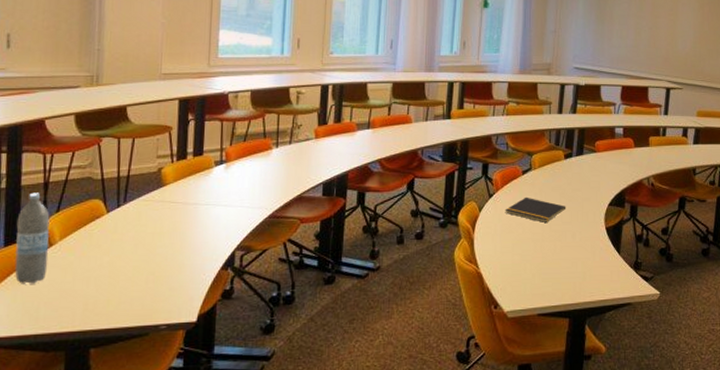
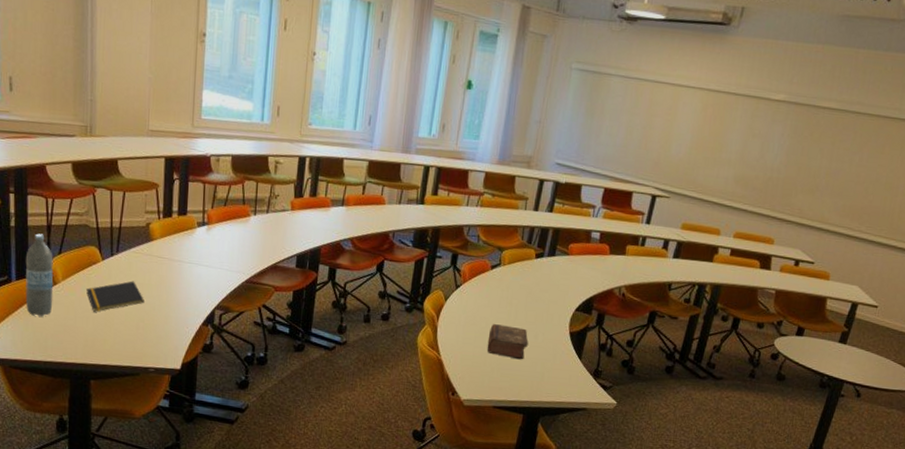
notepad: none [88,231,155,271] -> present [86,281,144,312]
notepad: present [505,197,566,224] -> none [470,292,532,321]
book: none [526,228,566,262] -> present [487,324,529,360]

